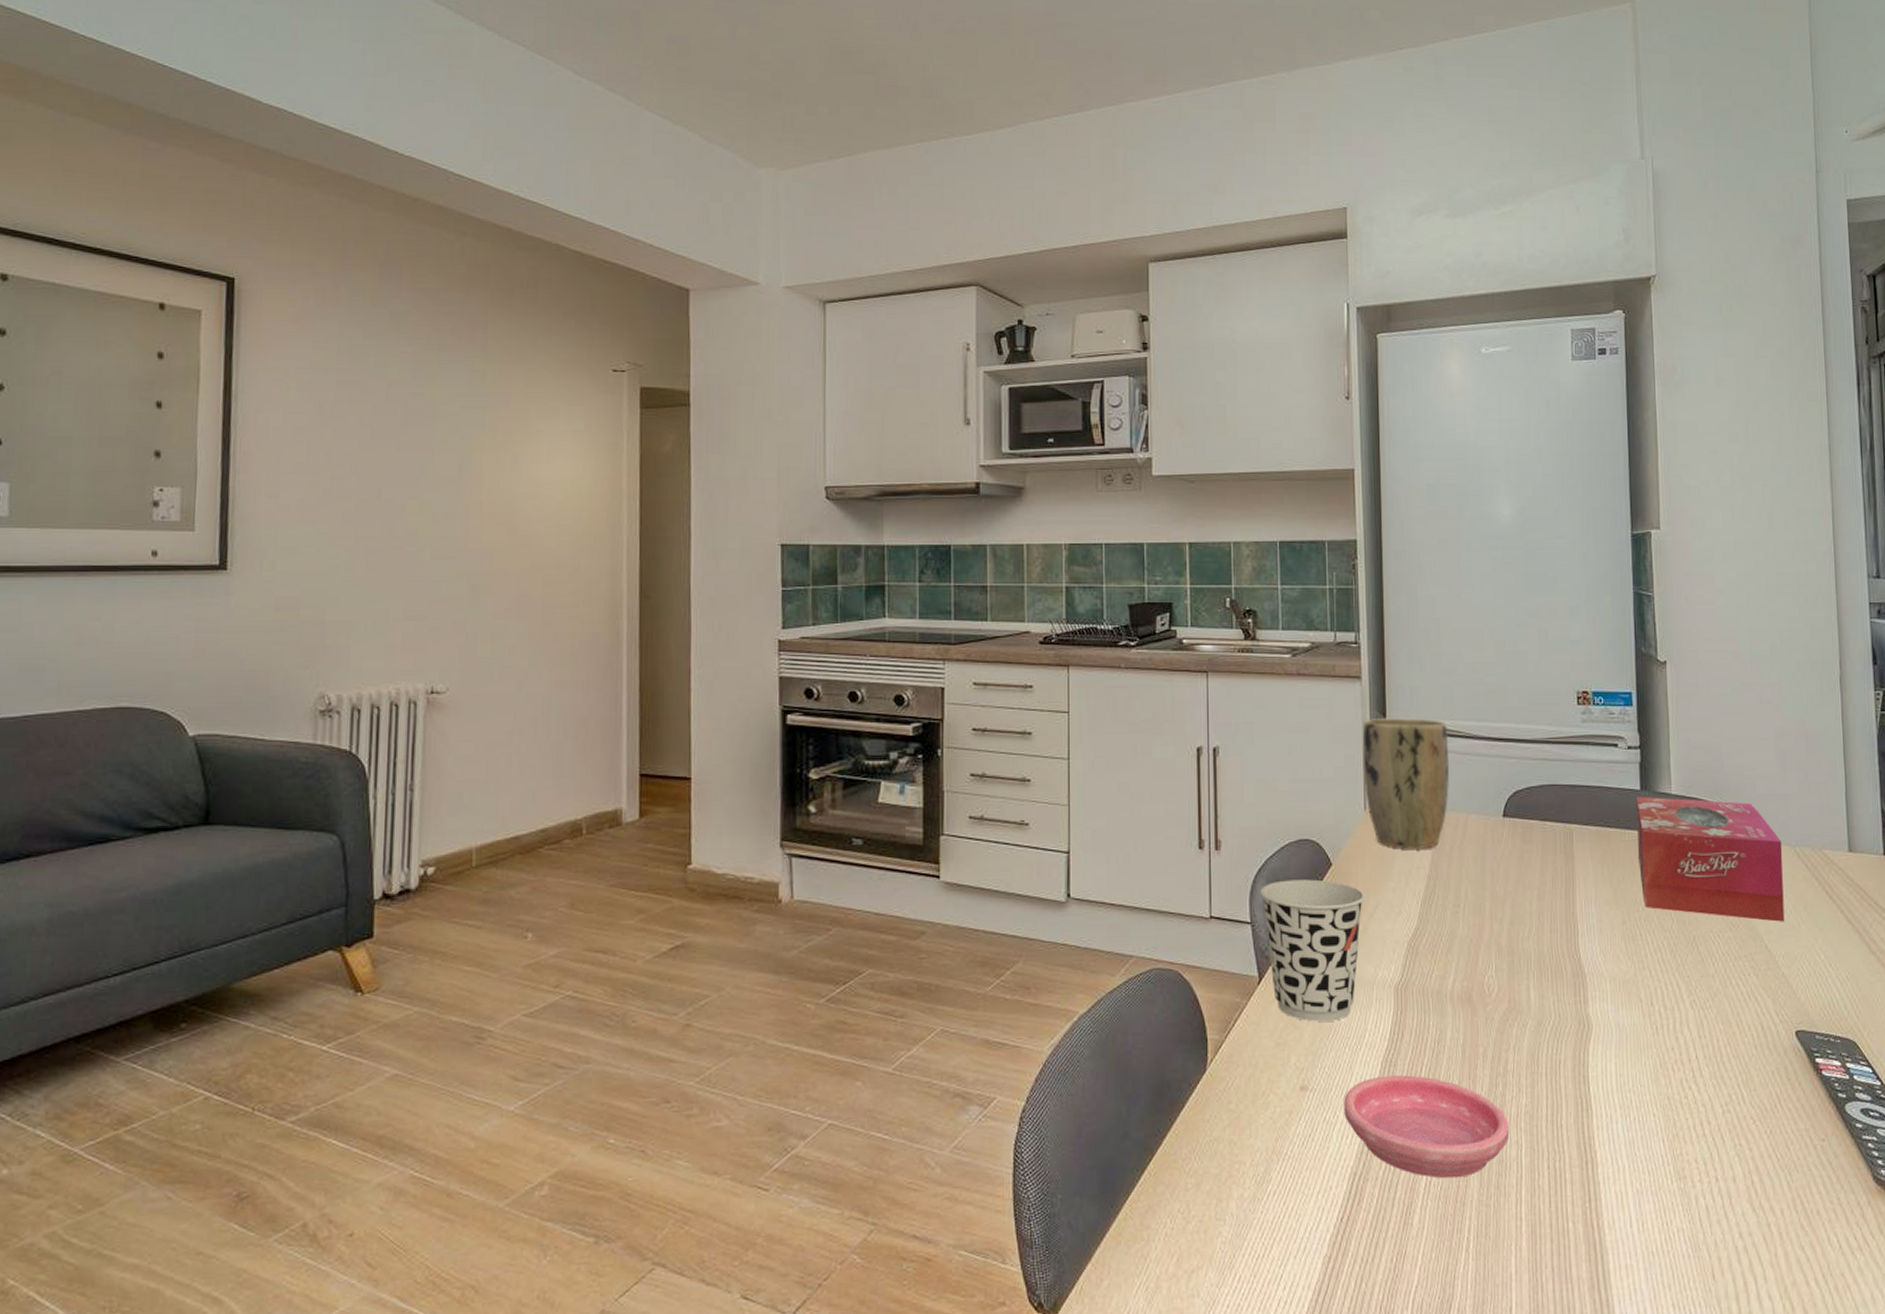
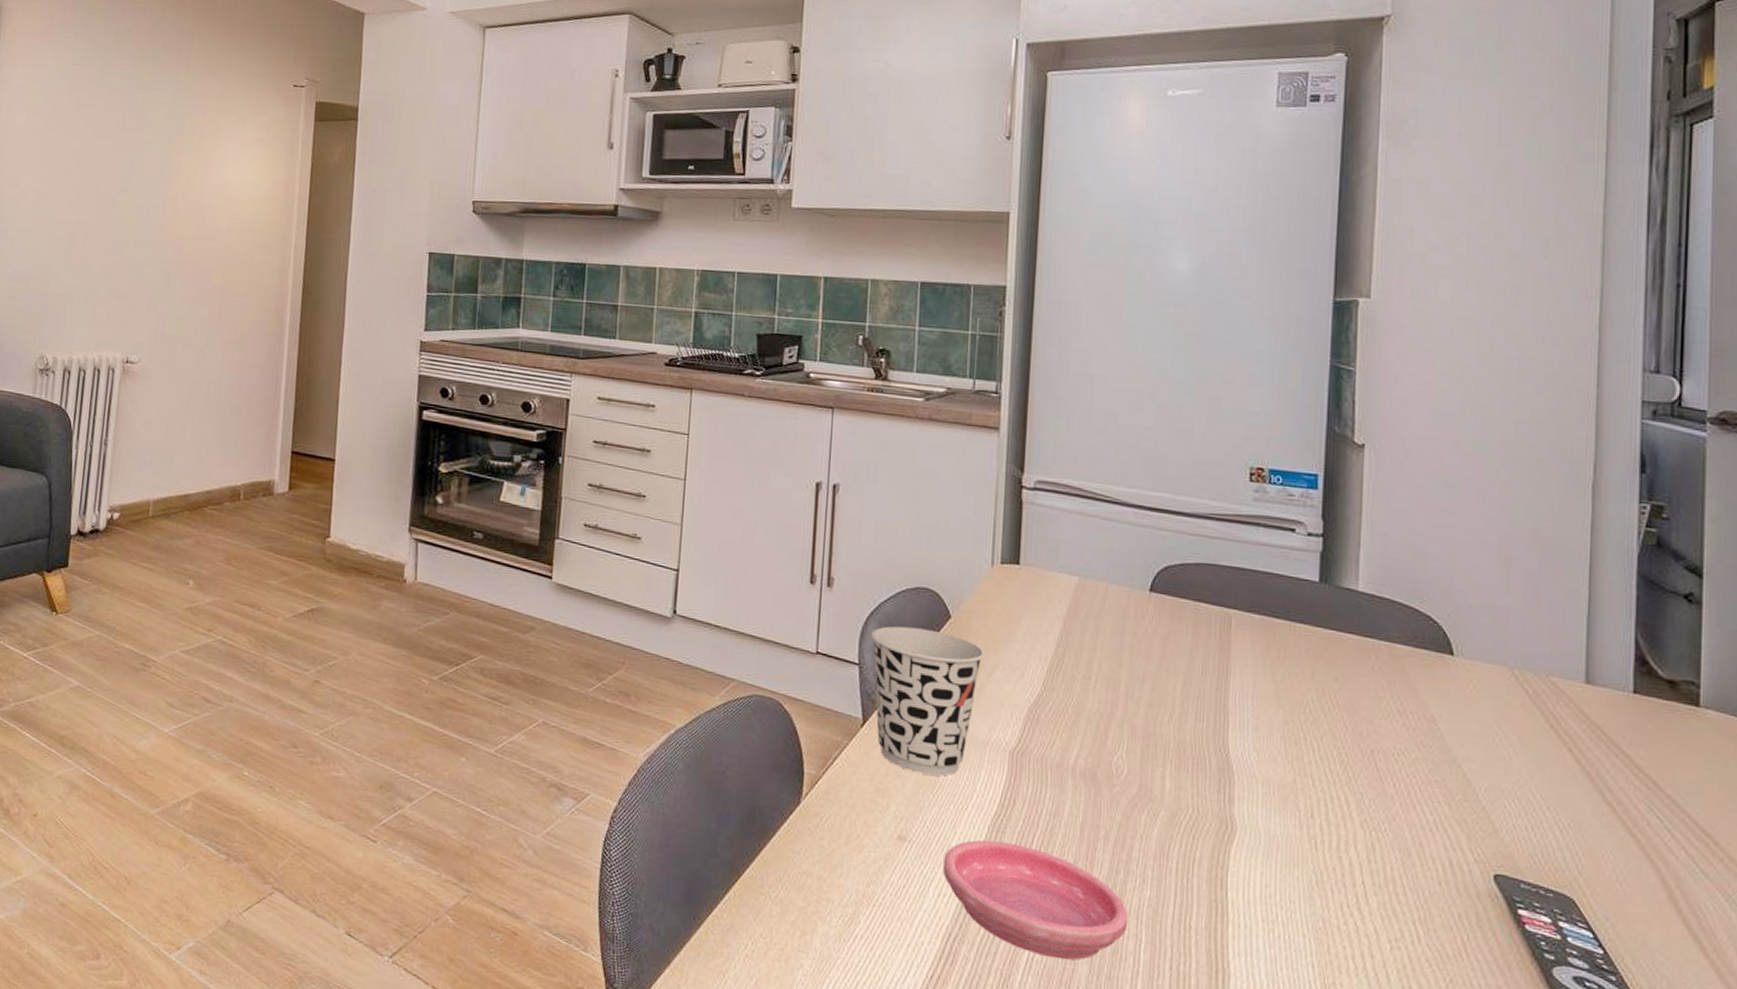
plant pot: present [1362,717,1450,849] -> none [993,471,1093,614]
tissue box: present [1636,796,1785,922] -> none [1310,588,1497,751]

